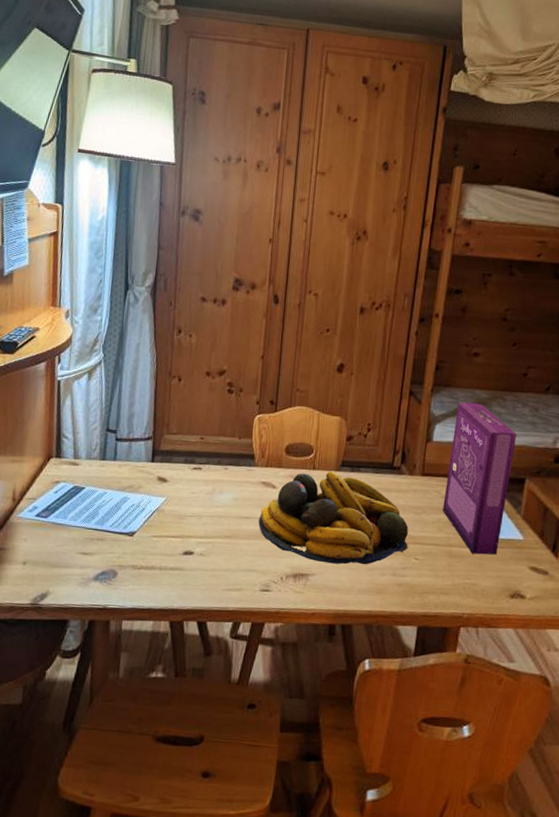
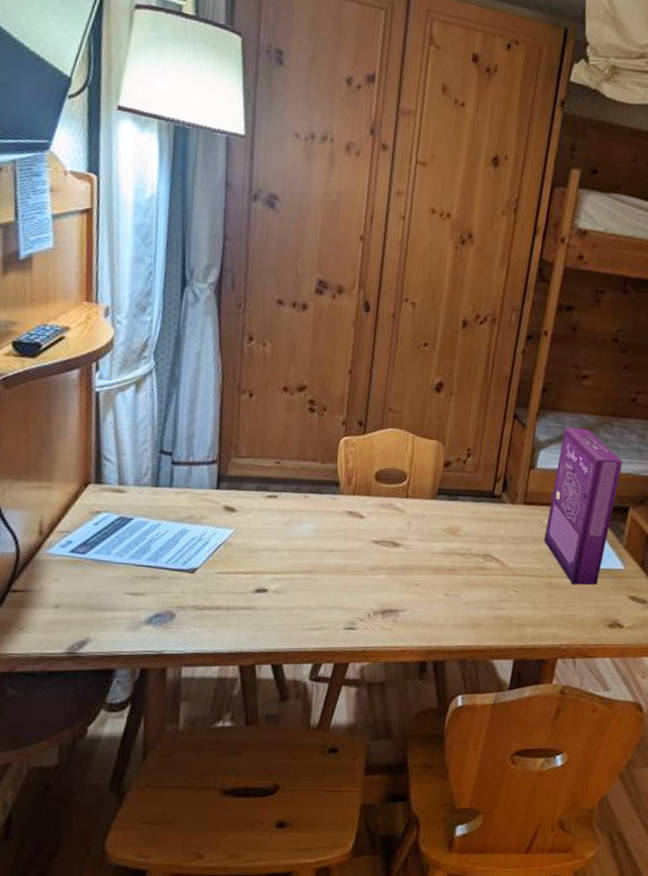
fruit bowl: present [258,471,409,565] -> none [343,499,508,599]

